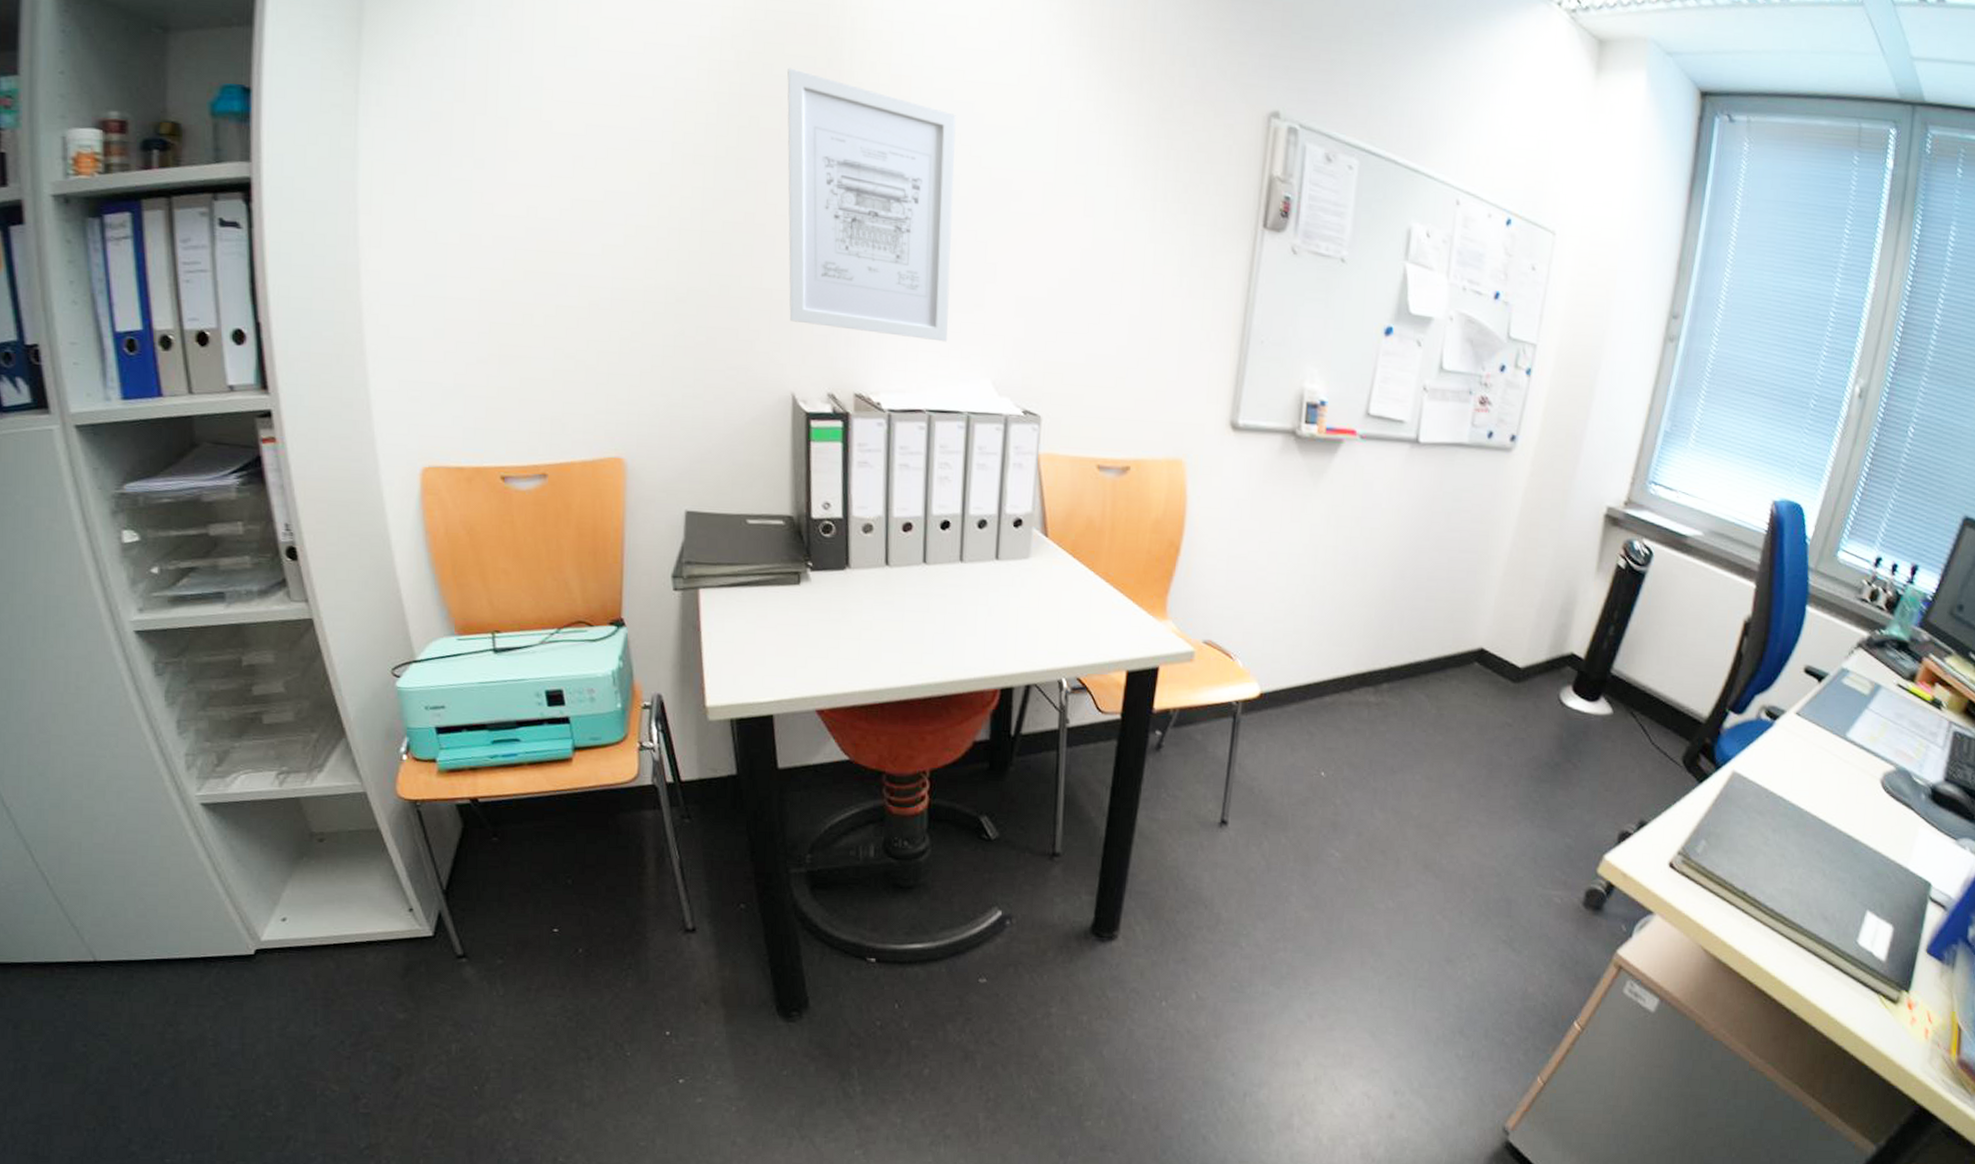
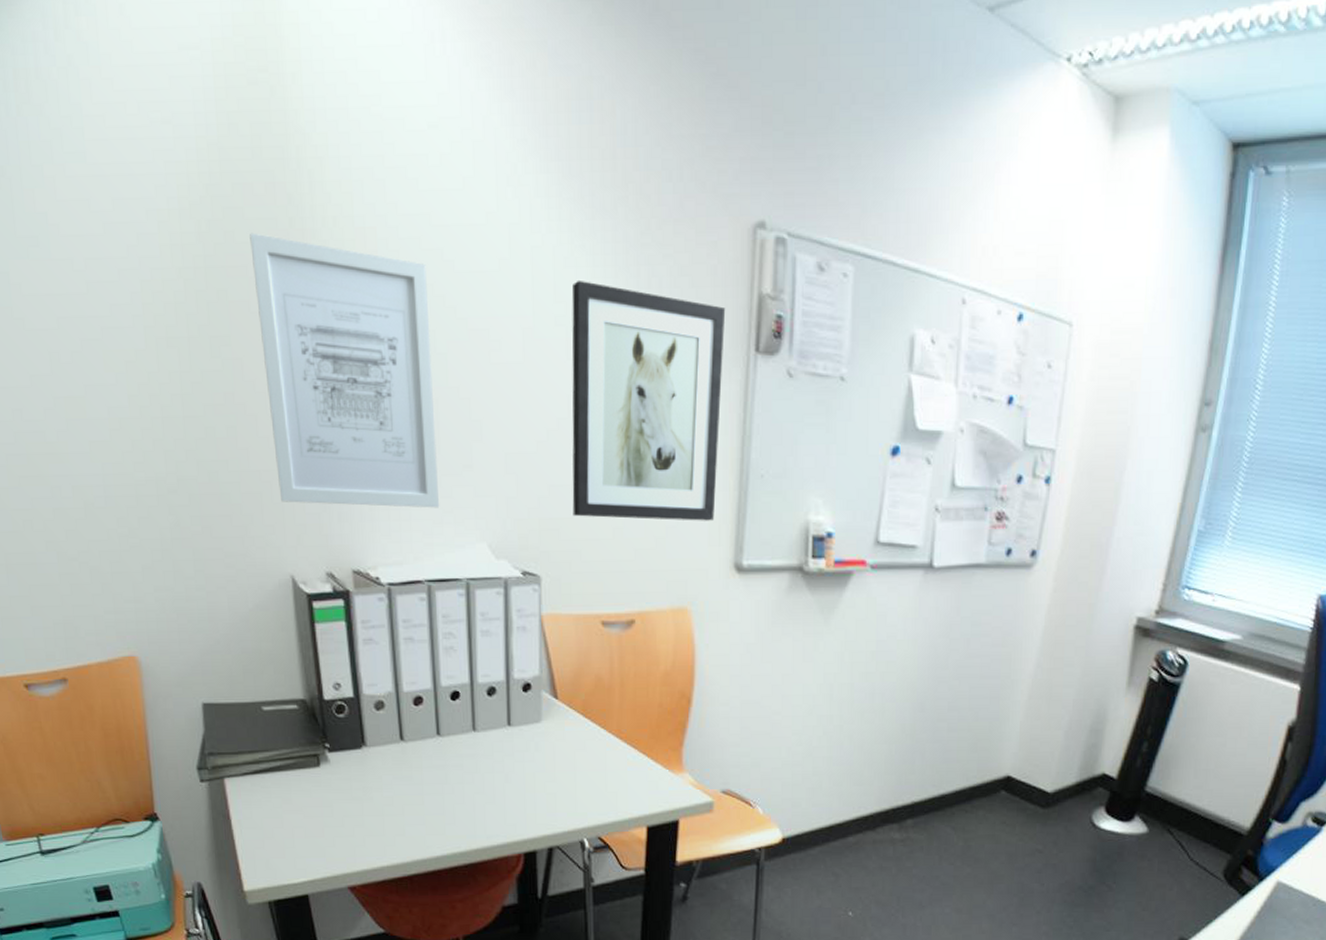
wall art: none [1077,144,1238,379] -> present [571,279,726,521]

